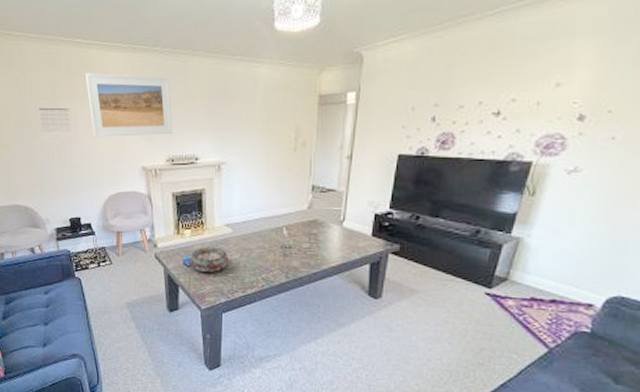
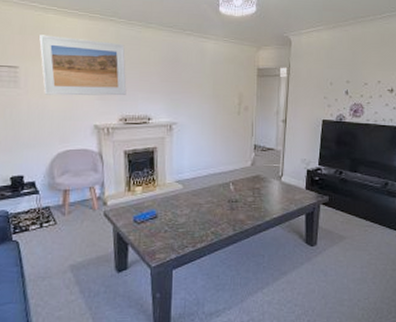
decorative bowl: present [189,247,230,272] -> none [140,203,180,228]

